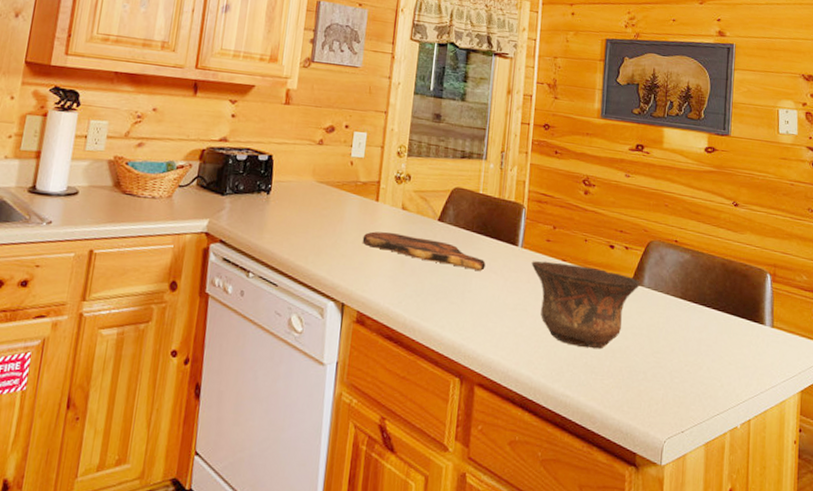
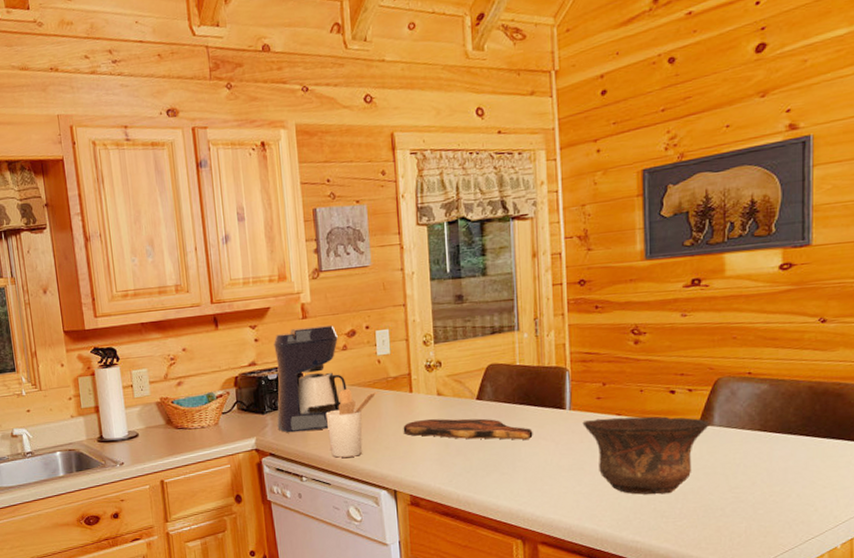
coffee maker: none [234,111,317,224] -> present [273,324,347,433]
utensil holder: none [285,184,345,259] -> present [325,388,378,458]

